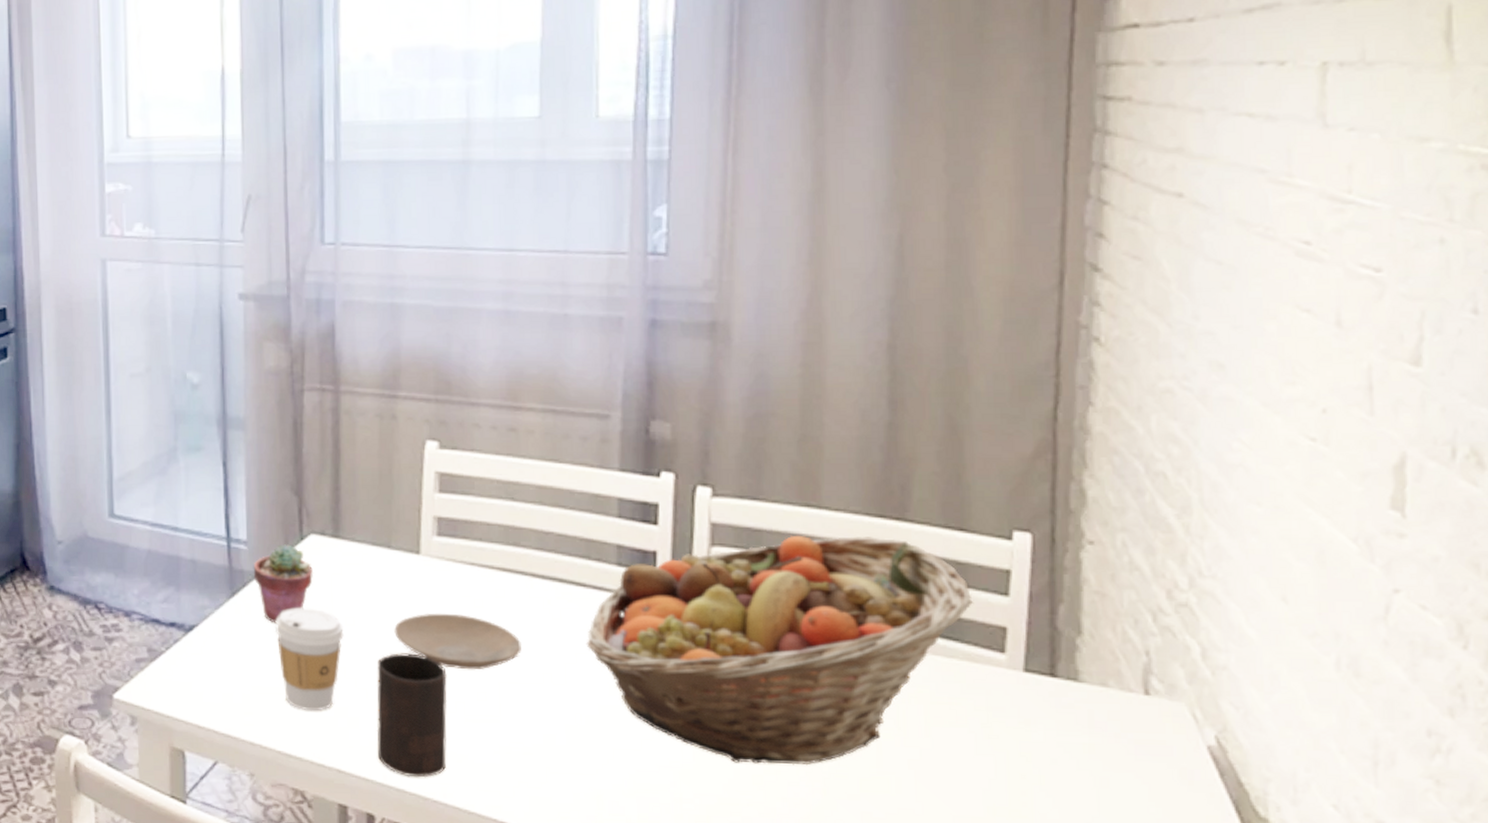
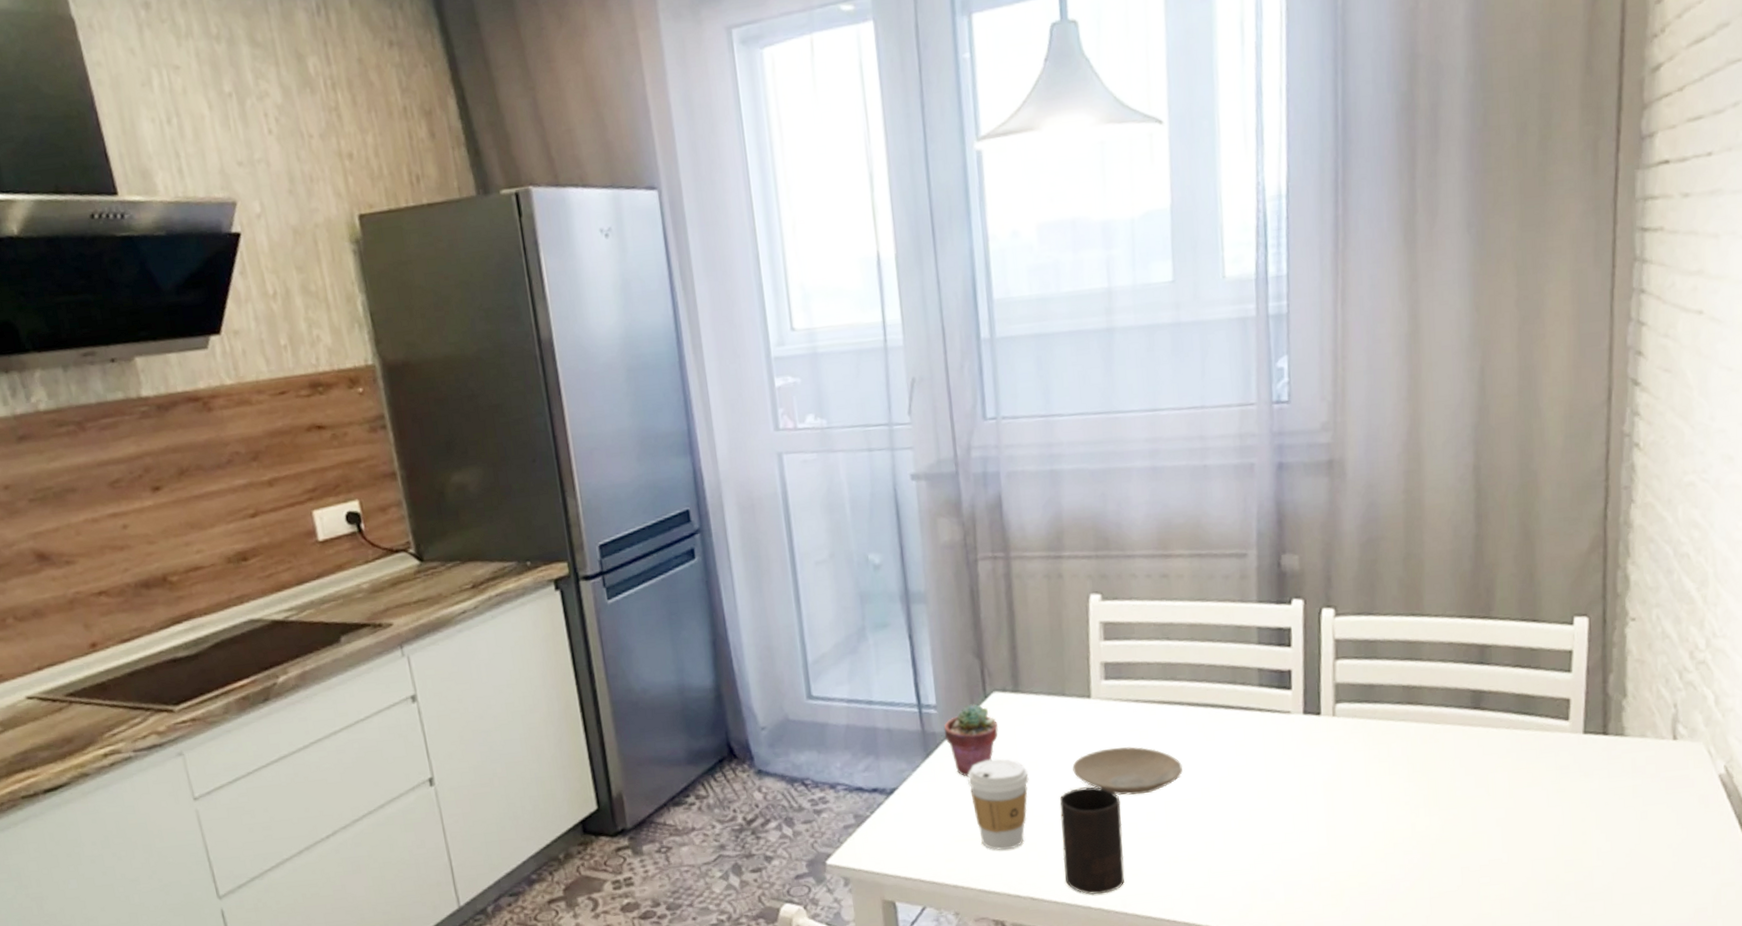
fruit basket: present [586,536,973,766] -> none [1236,635,1544,842]

